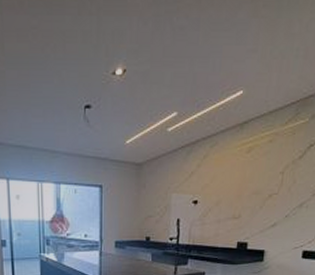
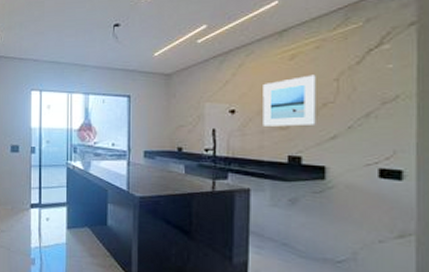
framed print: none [220,167,266,216] -> present [263,74,316,127]

